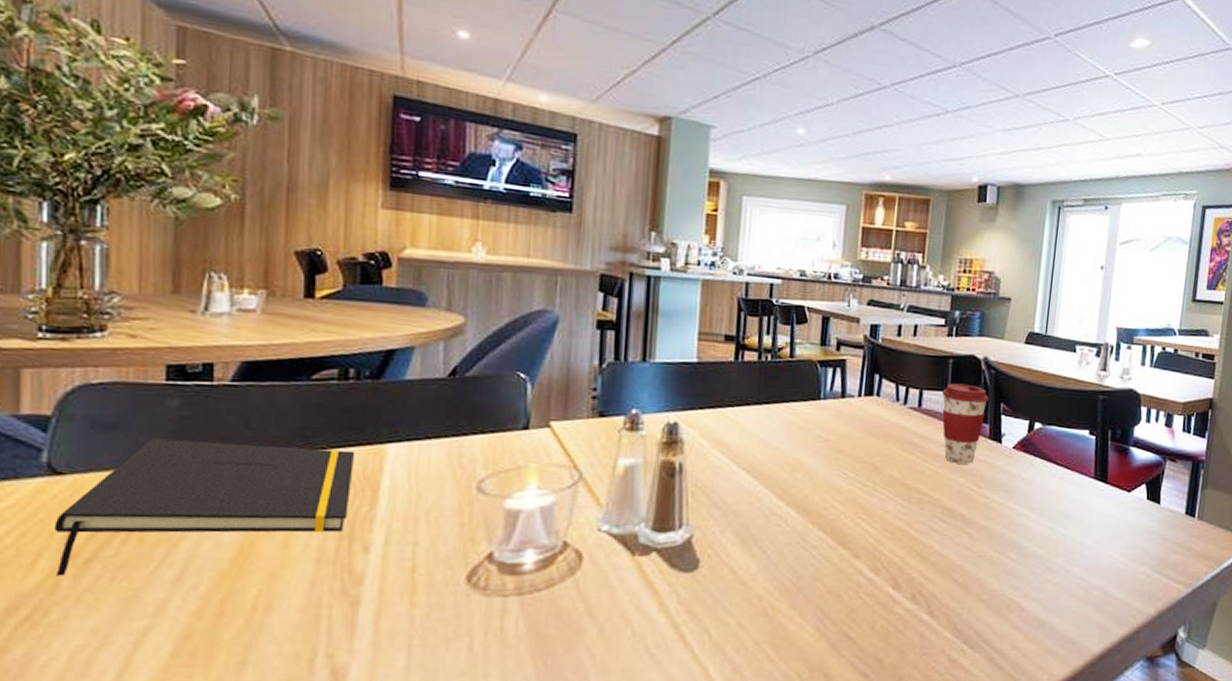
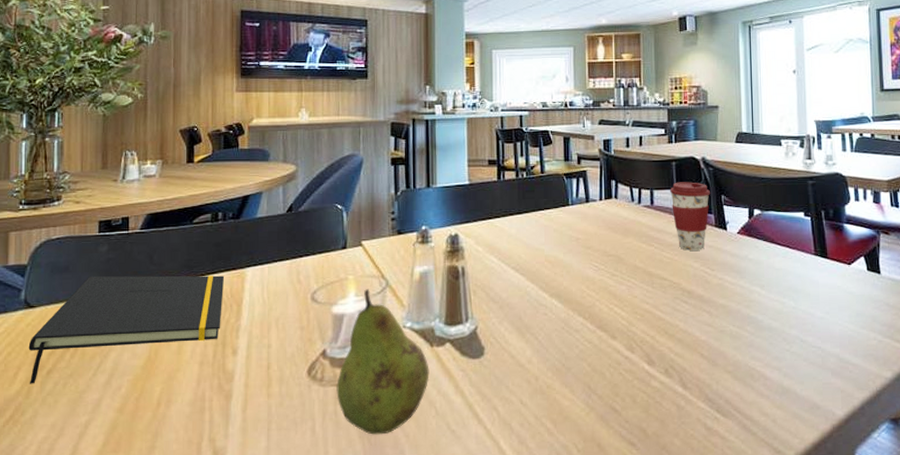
fruit: none [504,481,628,656] -> present [336,289,430,435]

